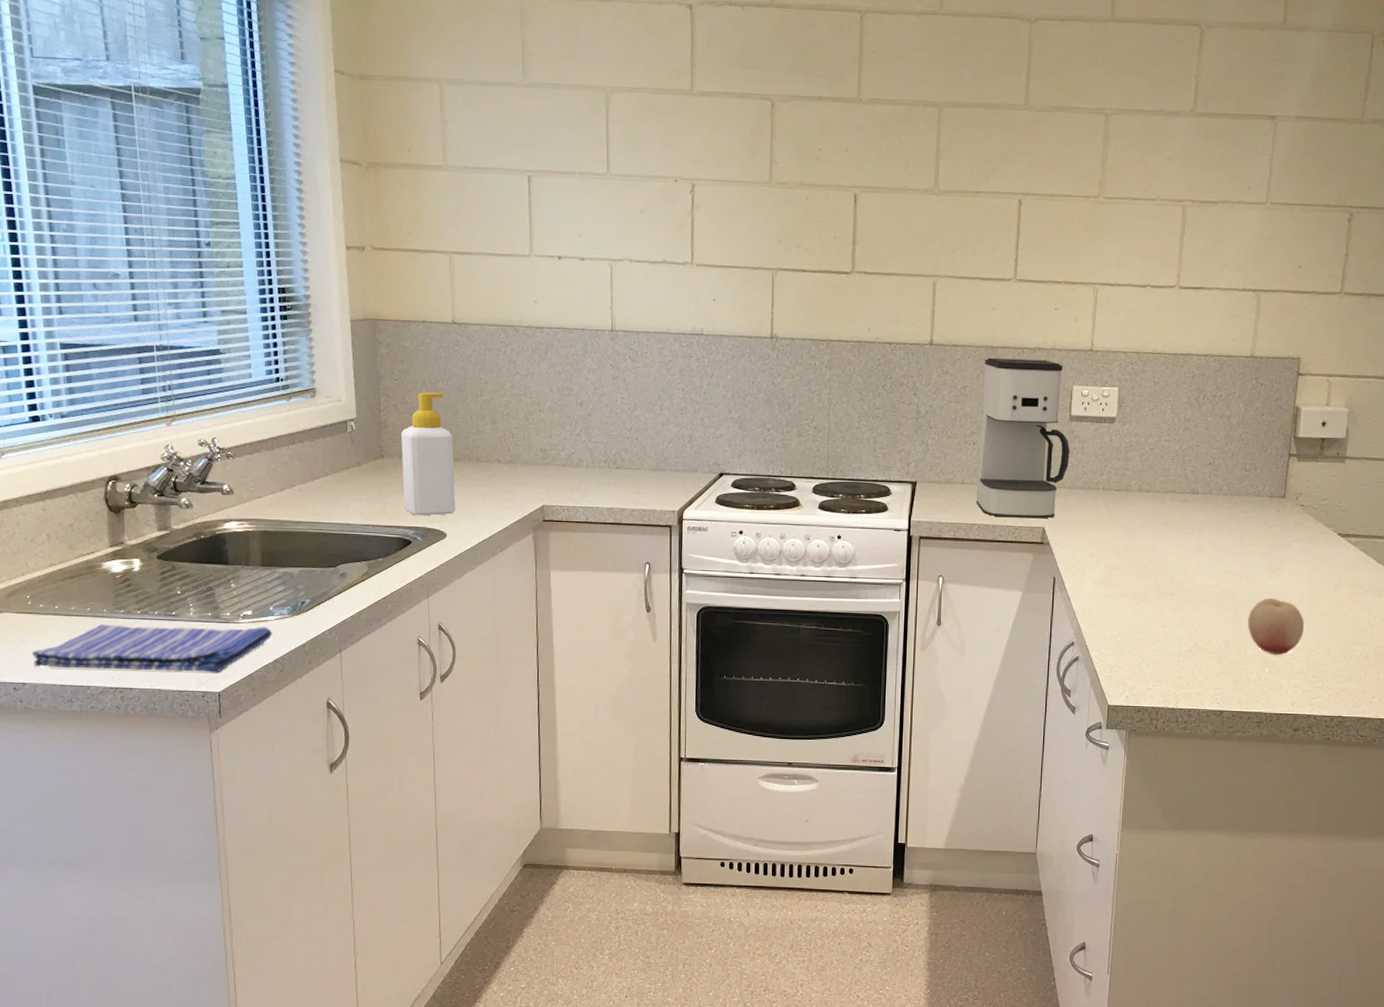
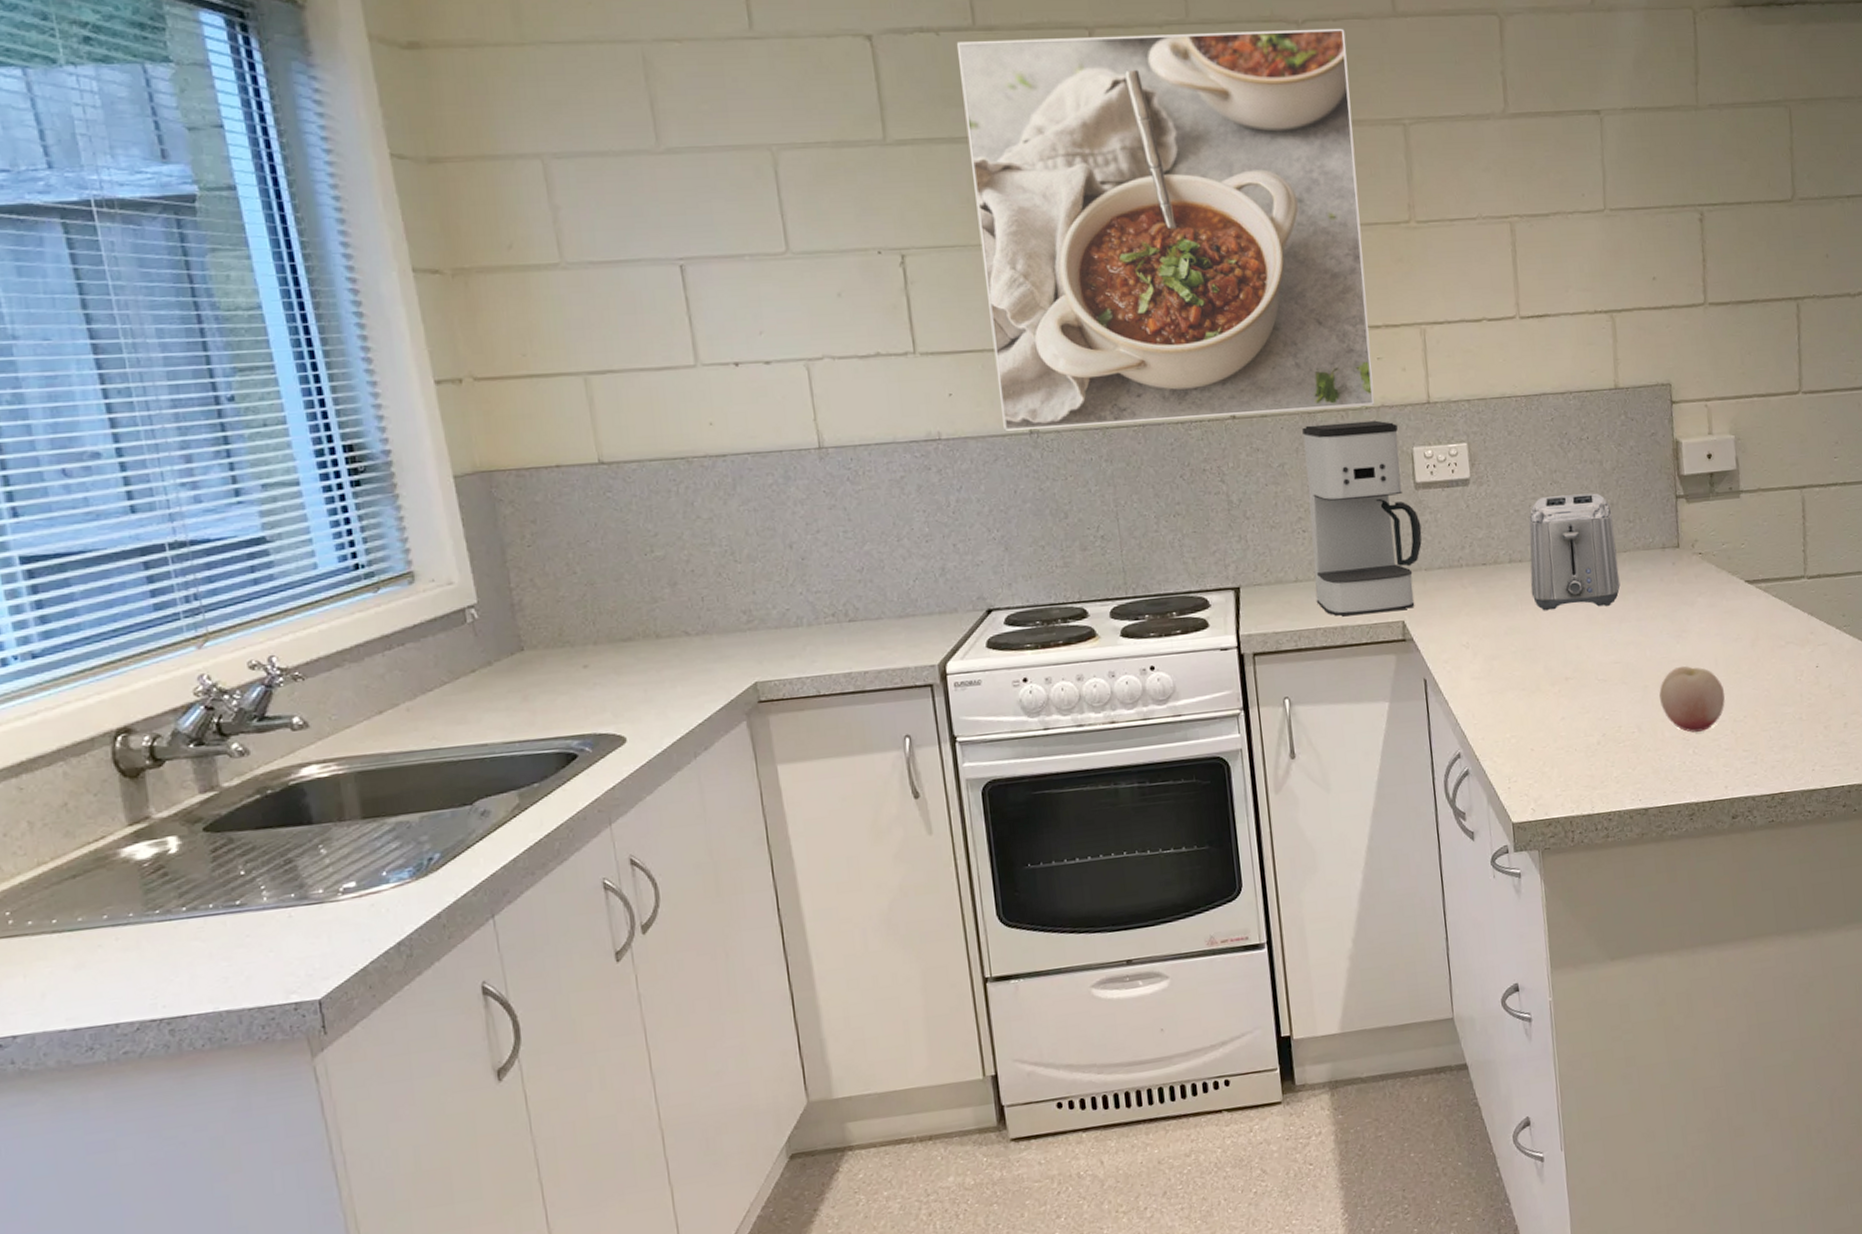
dish towel: present [31,624,273,673] -> none [21,900,391,1011]
soap bottle: present [401,392,456,516] -> none [545,555,635,721]
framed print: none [751,15,1069,347] -> present [956,28,1375,432]
toaster: none [1153,441,1232,539] -> present [1529,493,1621,611]

